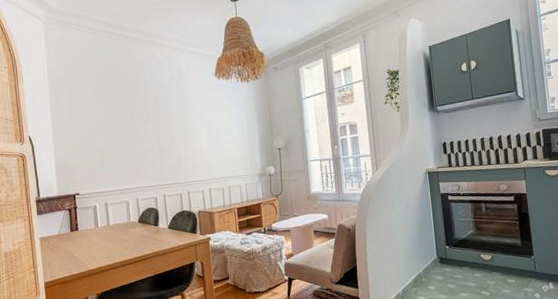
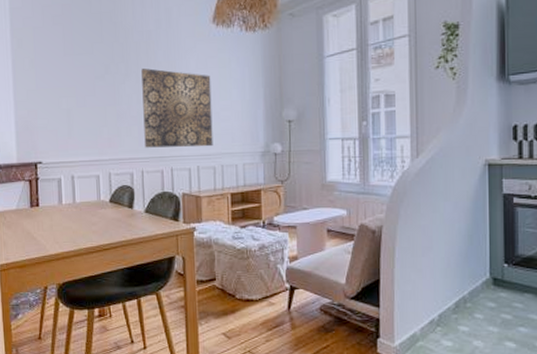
wall art: none [160,113,221,177] -> present [141,68,213,148]

